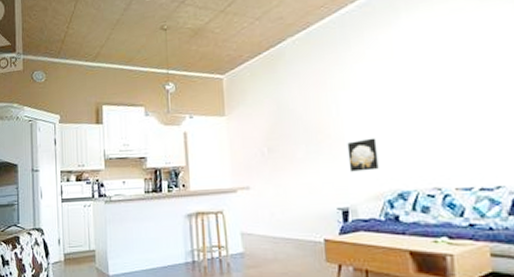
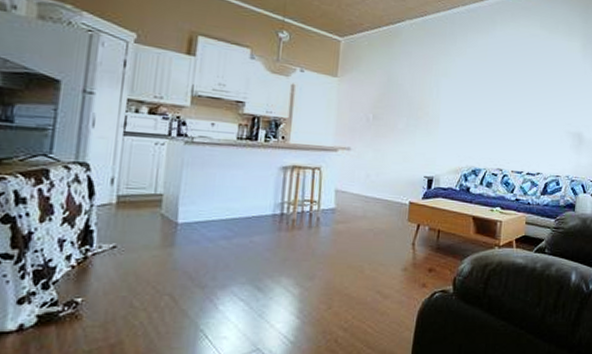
wall art: present [347,138,379,172] -> none [439,121,463,149]

